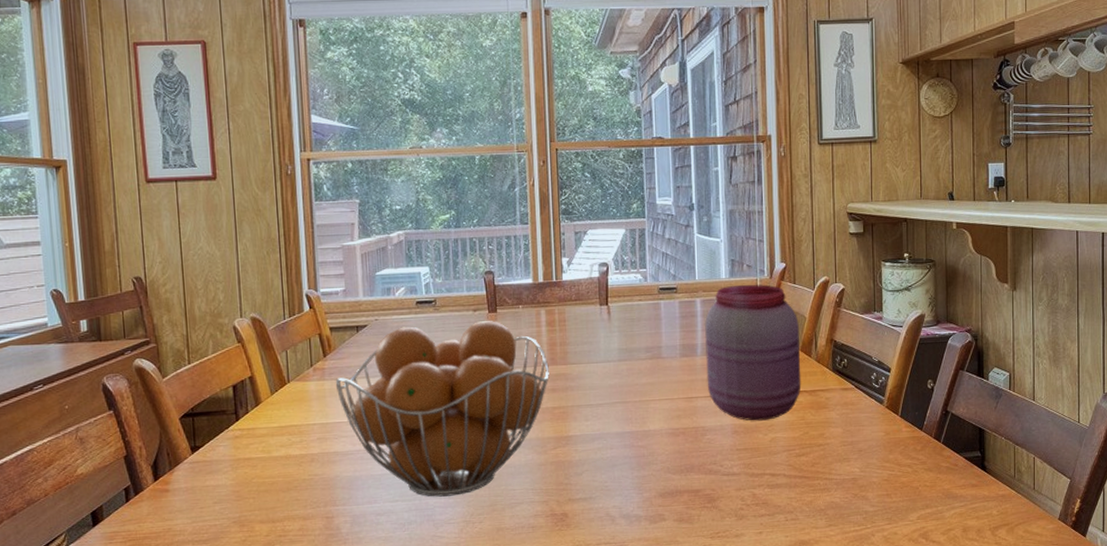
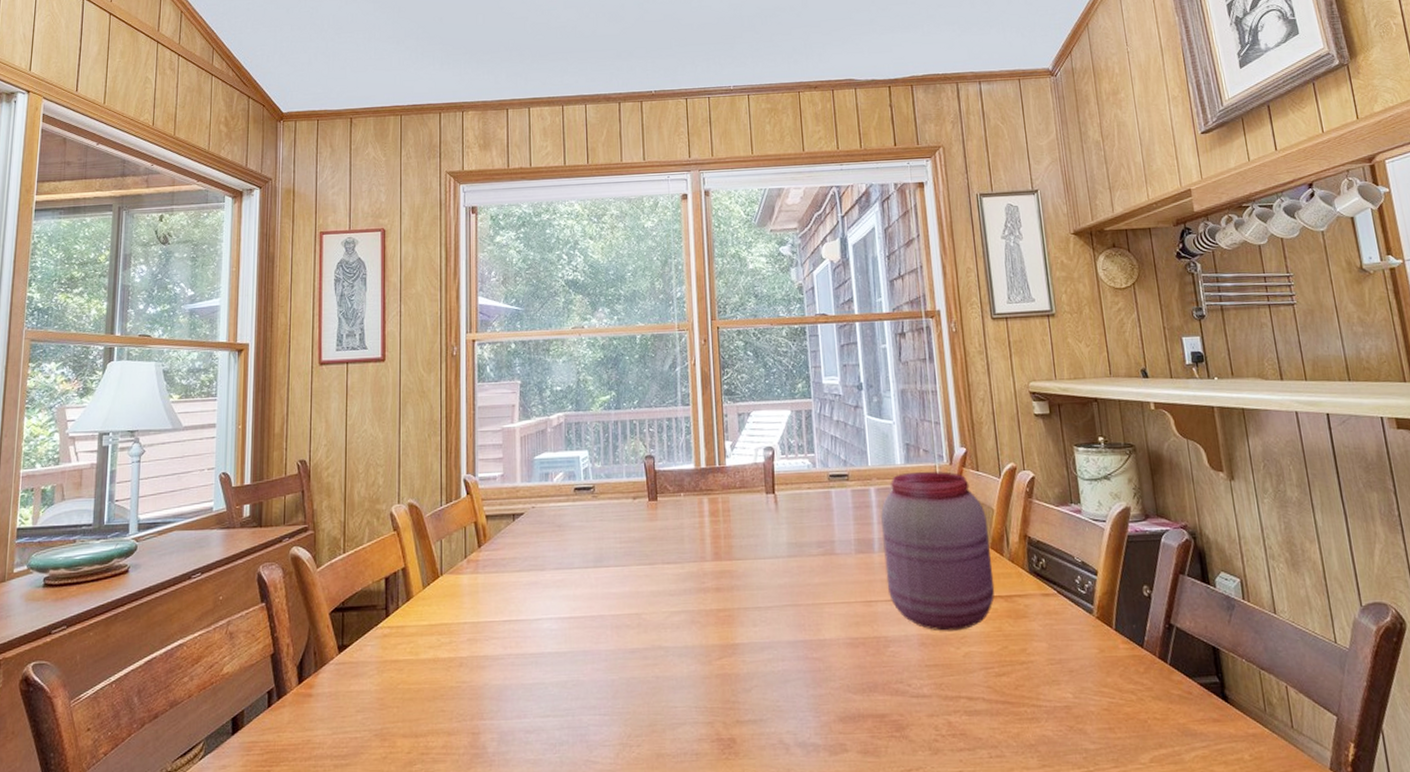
fruit basket: present [335,320,549,497] -> none [489,508,713,713]

